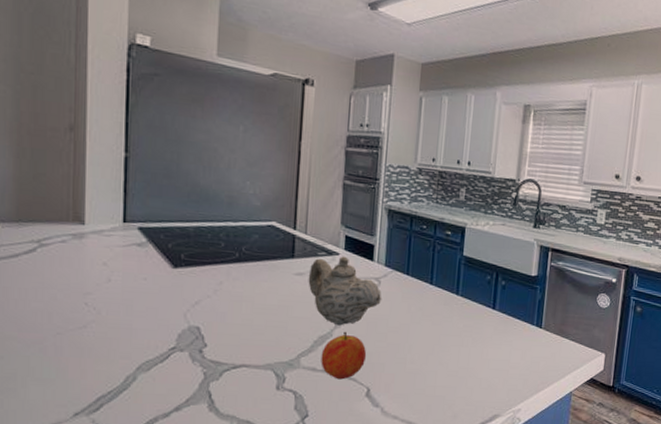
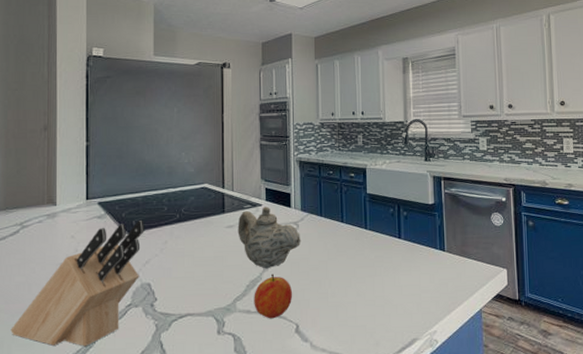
knife block: none [25,253,195,388] -> present [10,219,144,346]

